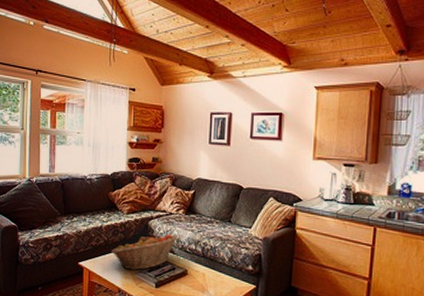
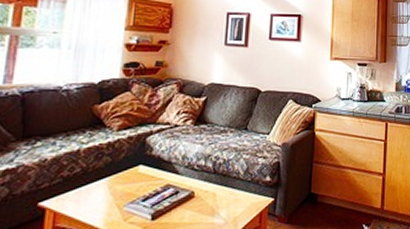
fruit basket: present [111,234,179,271] -> none [91,150,185,202]

